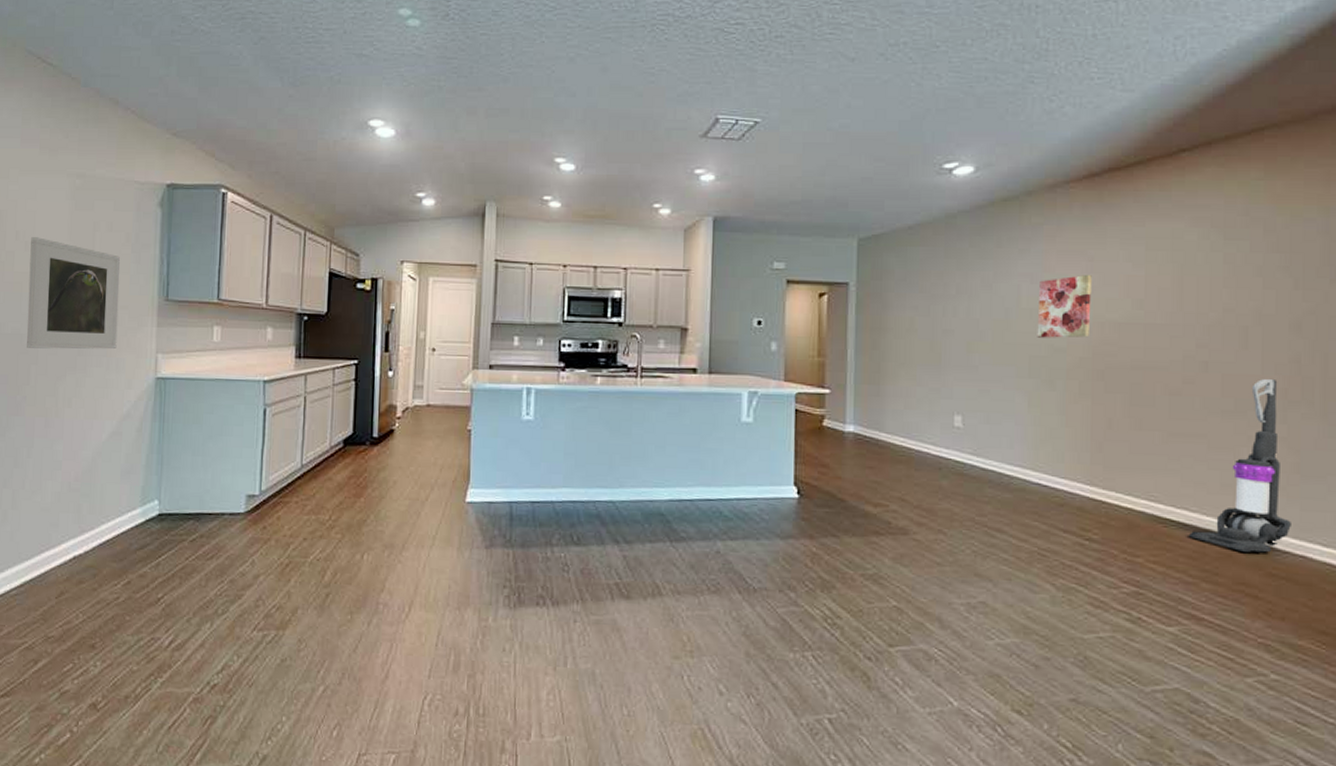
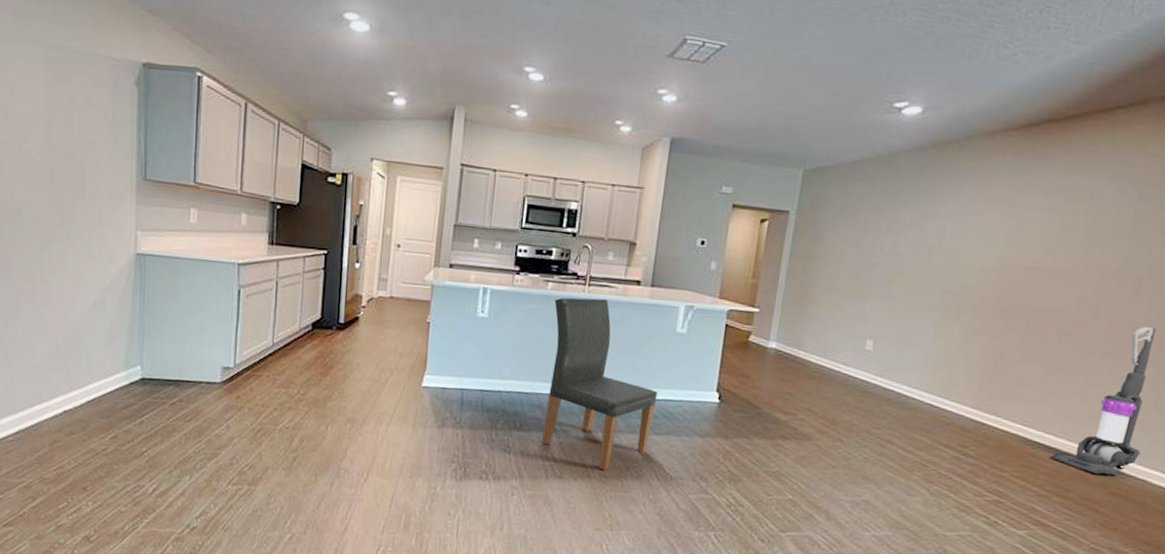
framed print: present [27,237,120,350] -> none [10,107,99,224]
dining chair: none [604,391,728,585] -> present [542,297,658,470]
wall art: present [1037,275,1092,338] -> none [952,220,1012,278]

